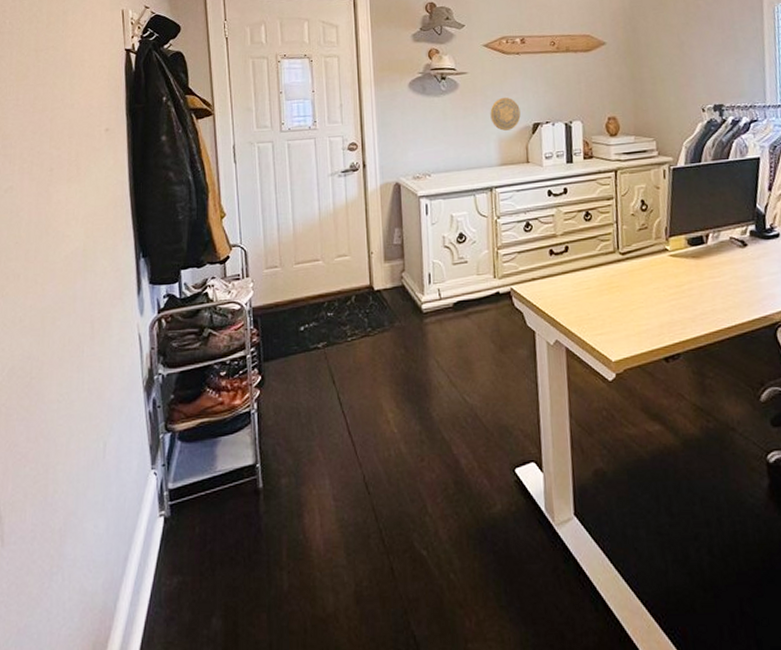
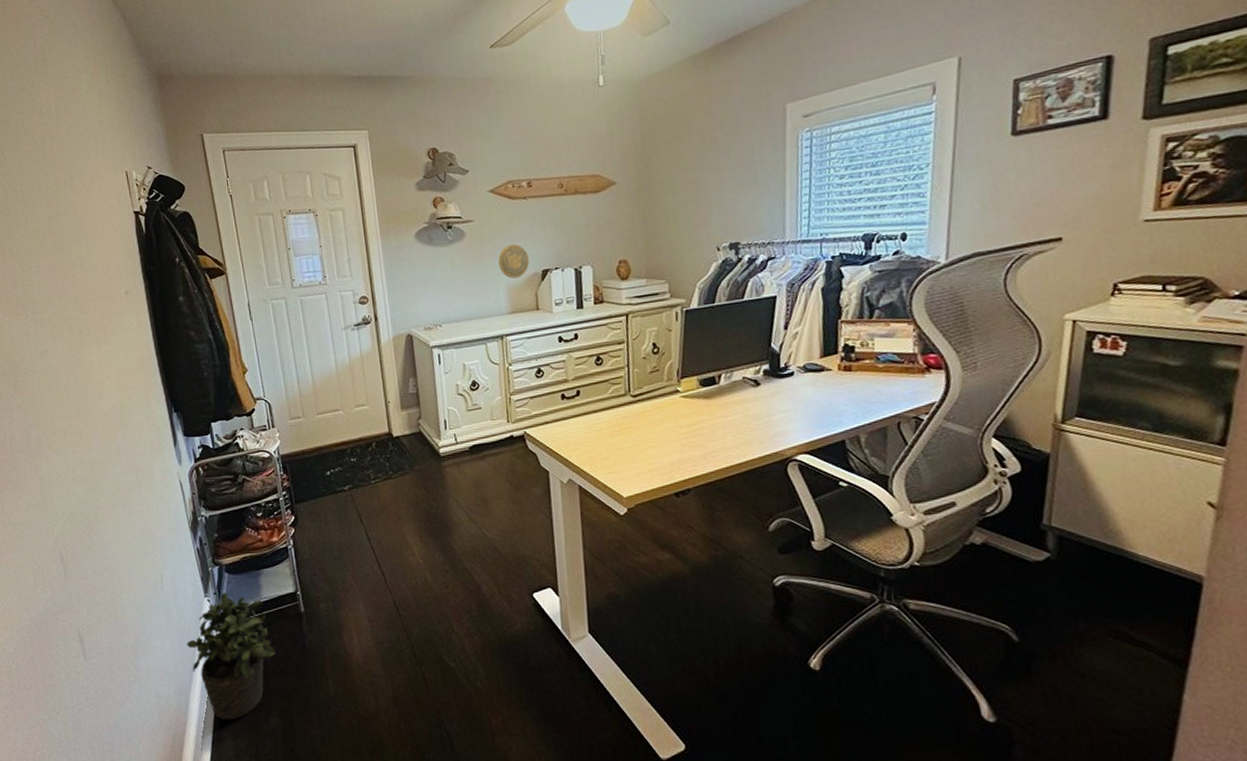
potted plant: none [124,464,226,623] -> present [187,592,276,720]

